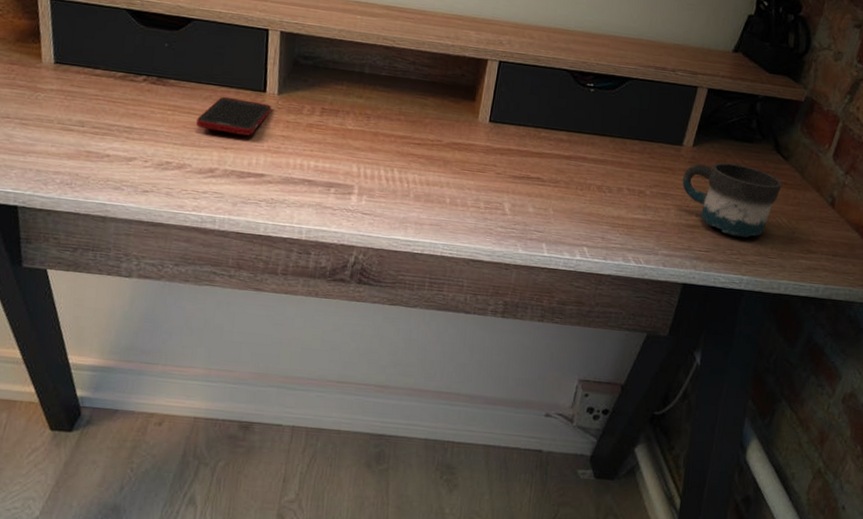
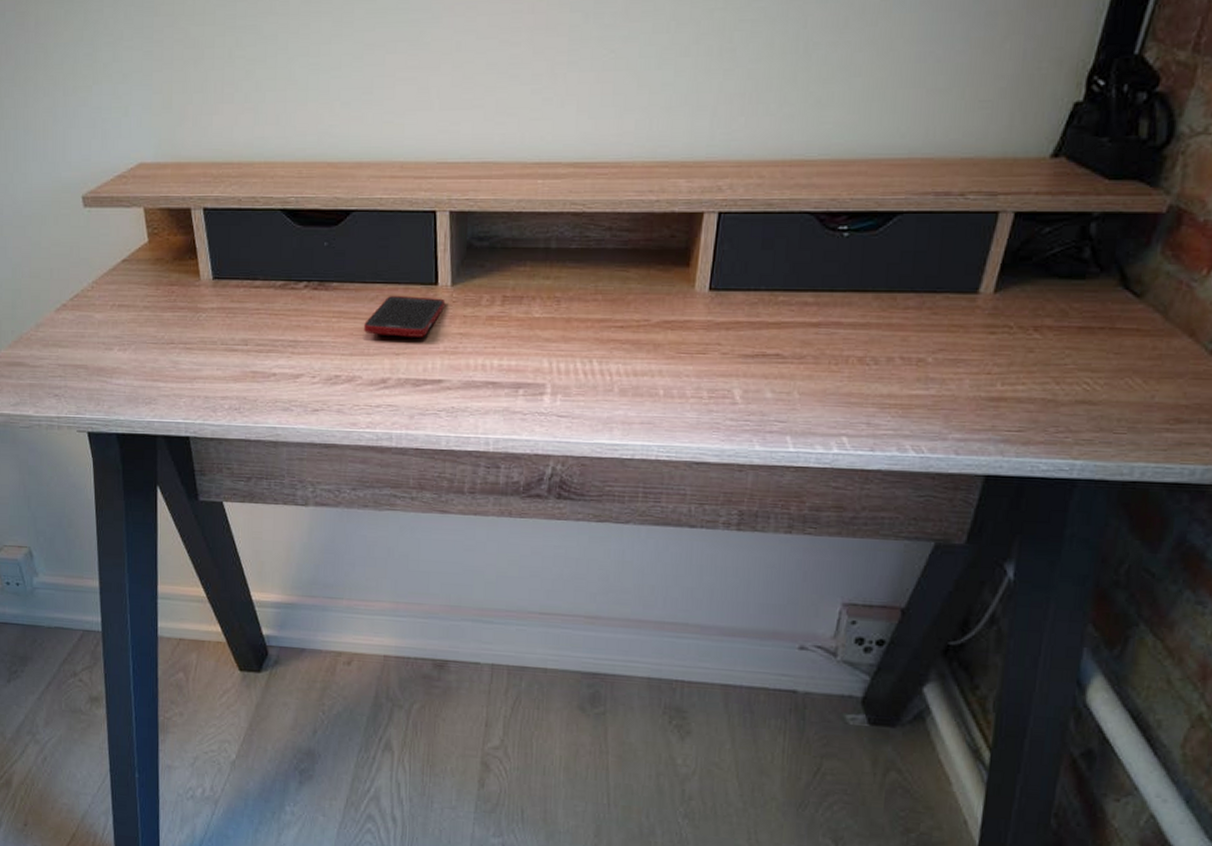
mug: present [682,162,782,237] -> none [980,309,1133,408]

